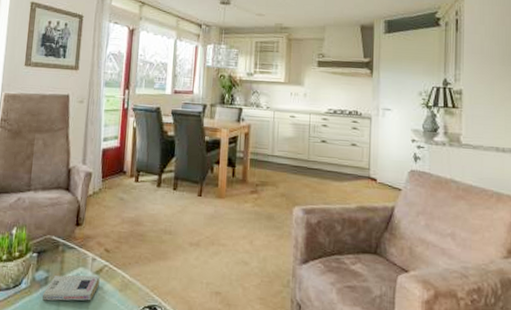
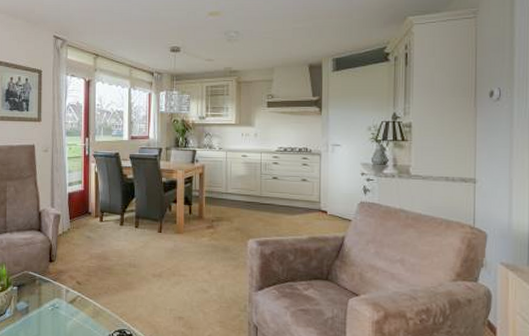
book: present [42,274,100,301] -> none [25,304,74,327]

